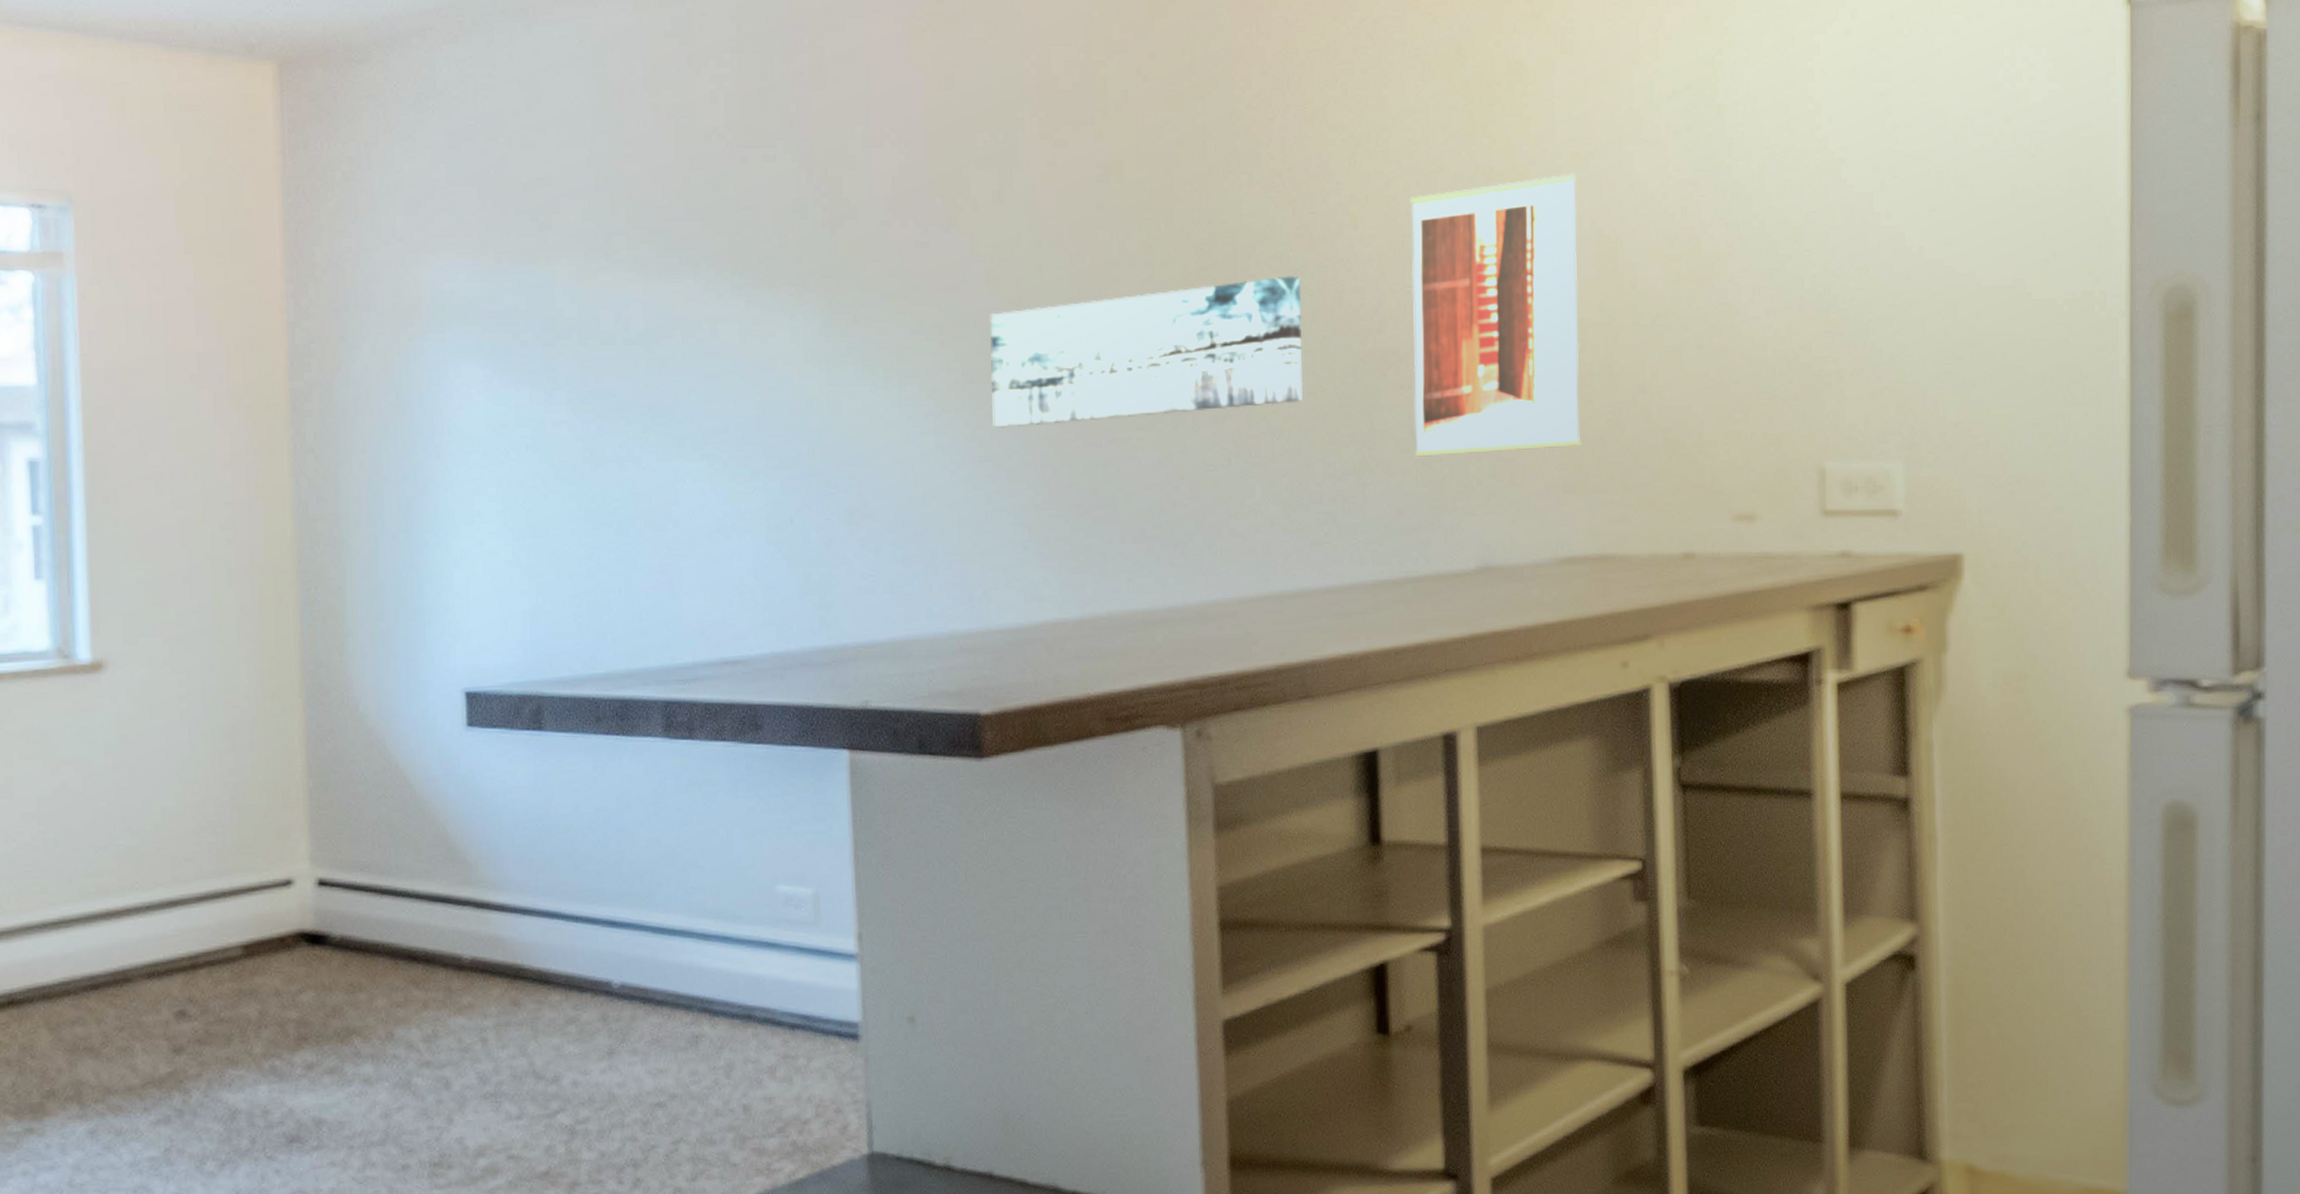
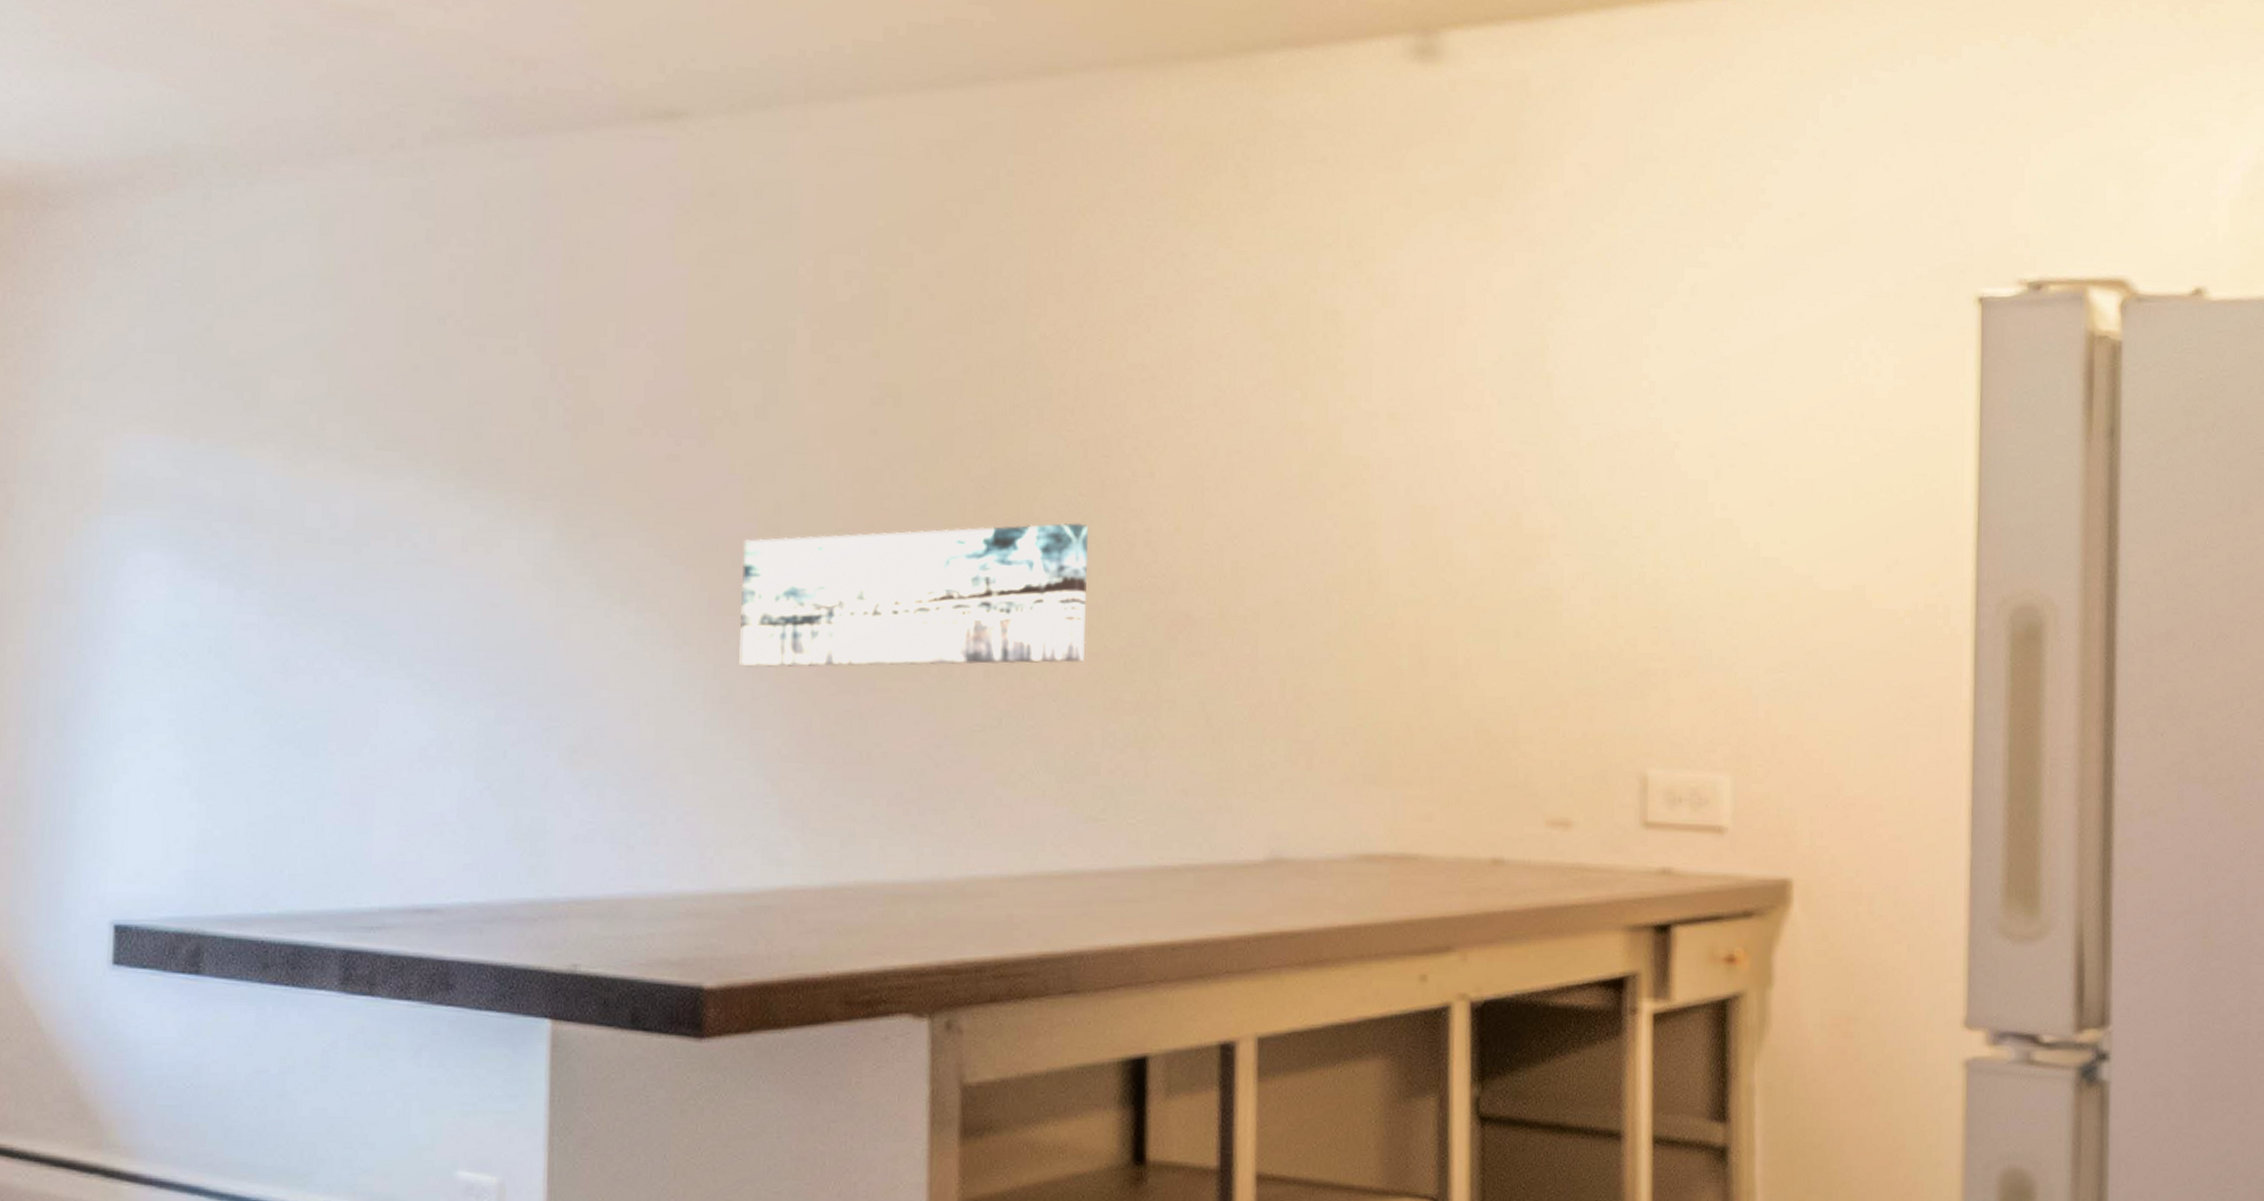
wall art: present [1410,174,1581,457] -> none [1204,435,1392,733]

